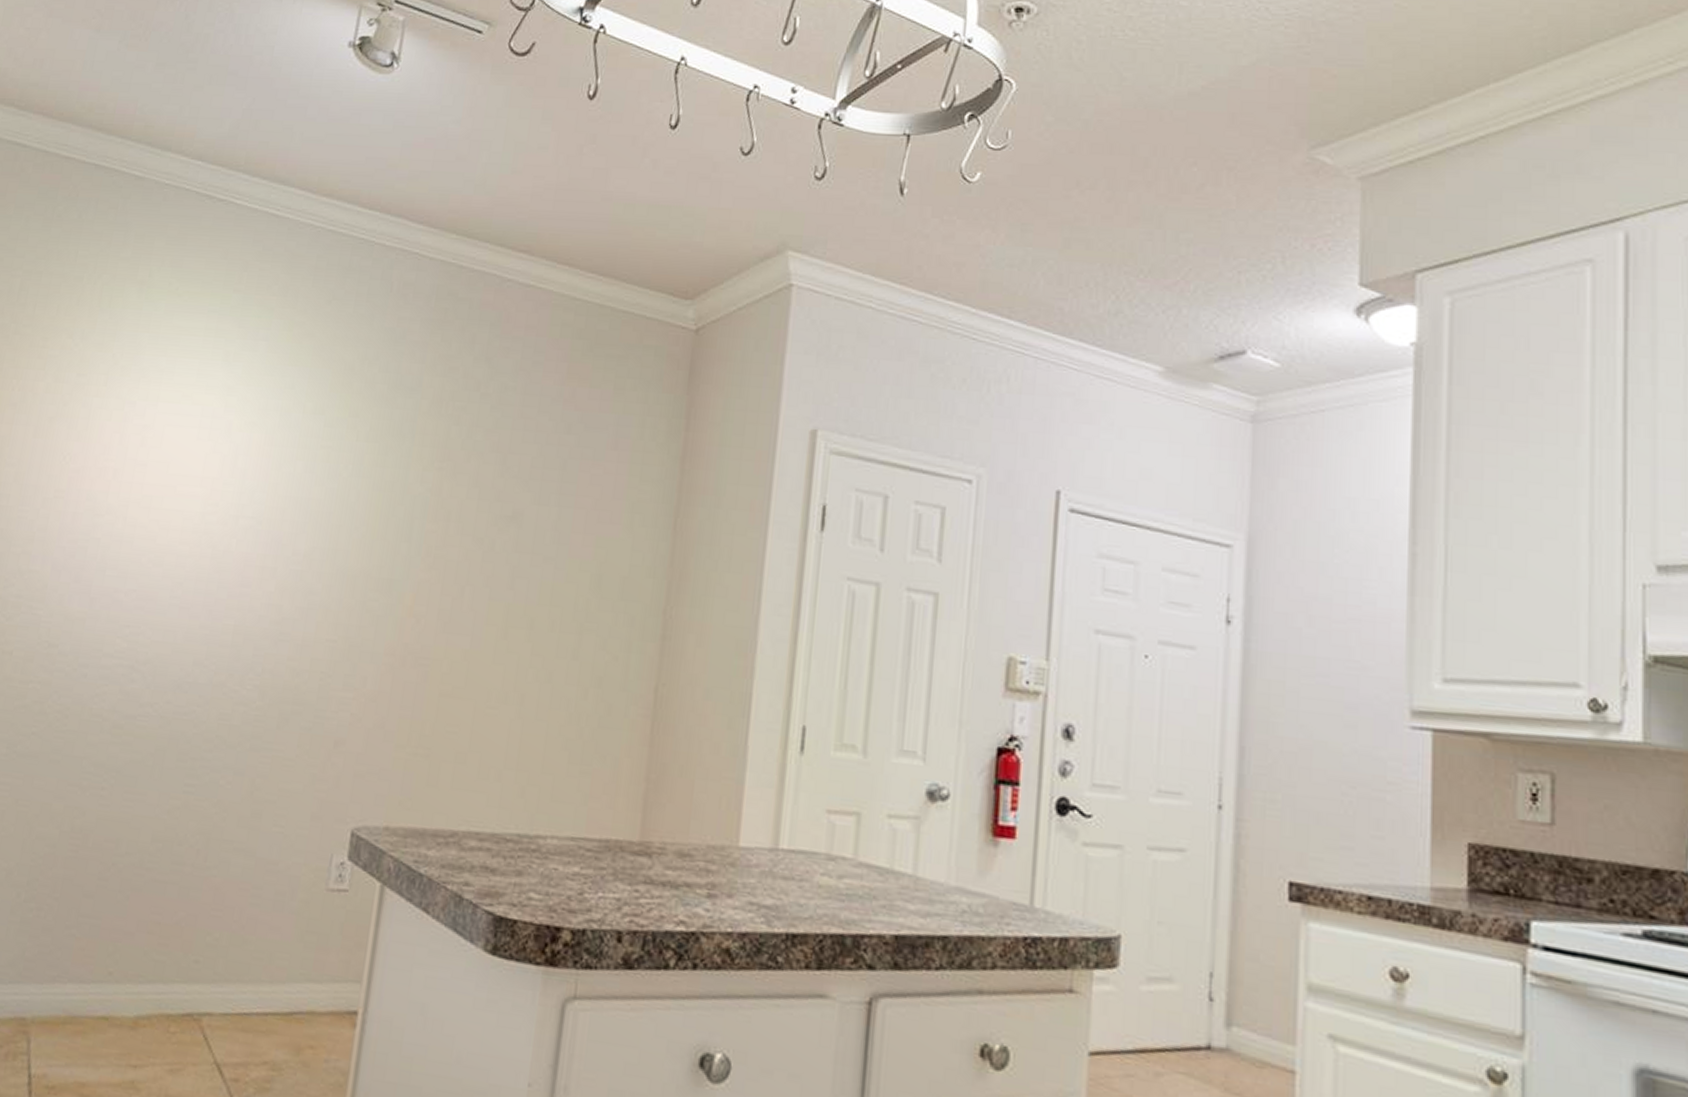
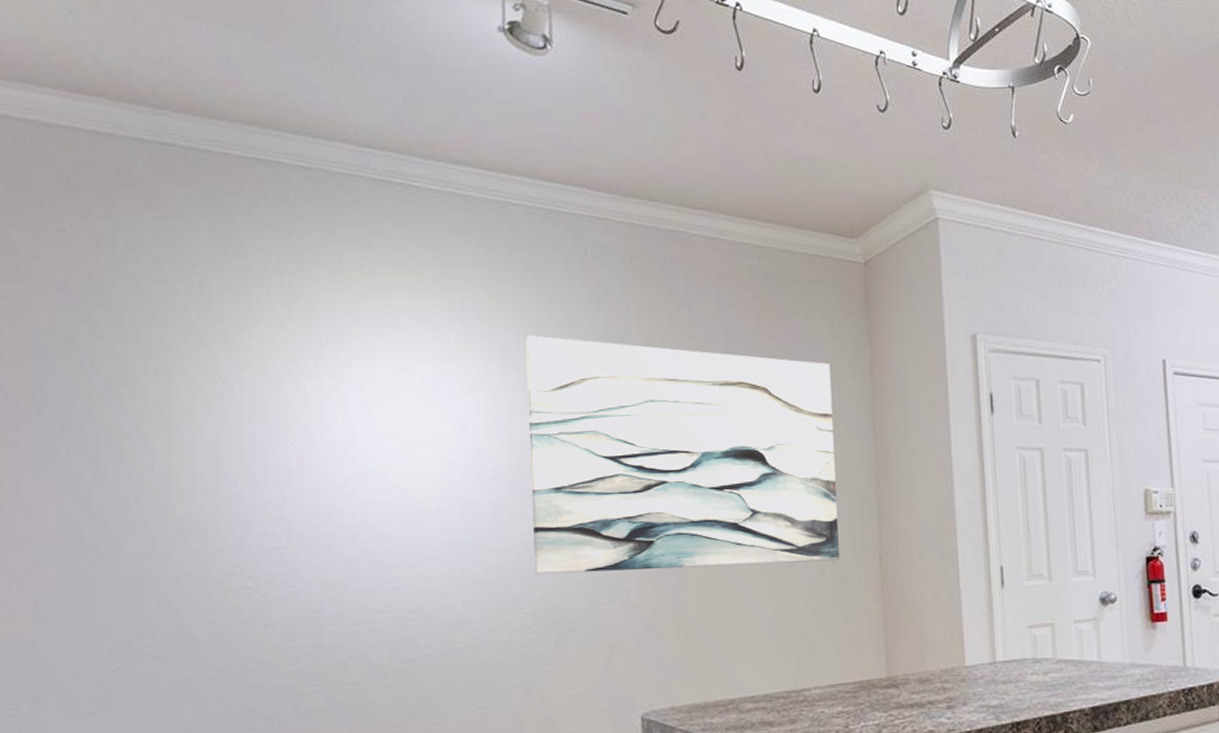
wall art: none [272,374,636,684] -> present [526,335,840,575]

